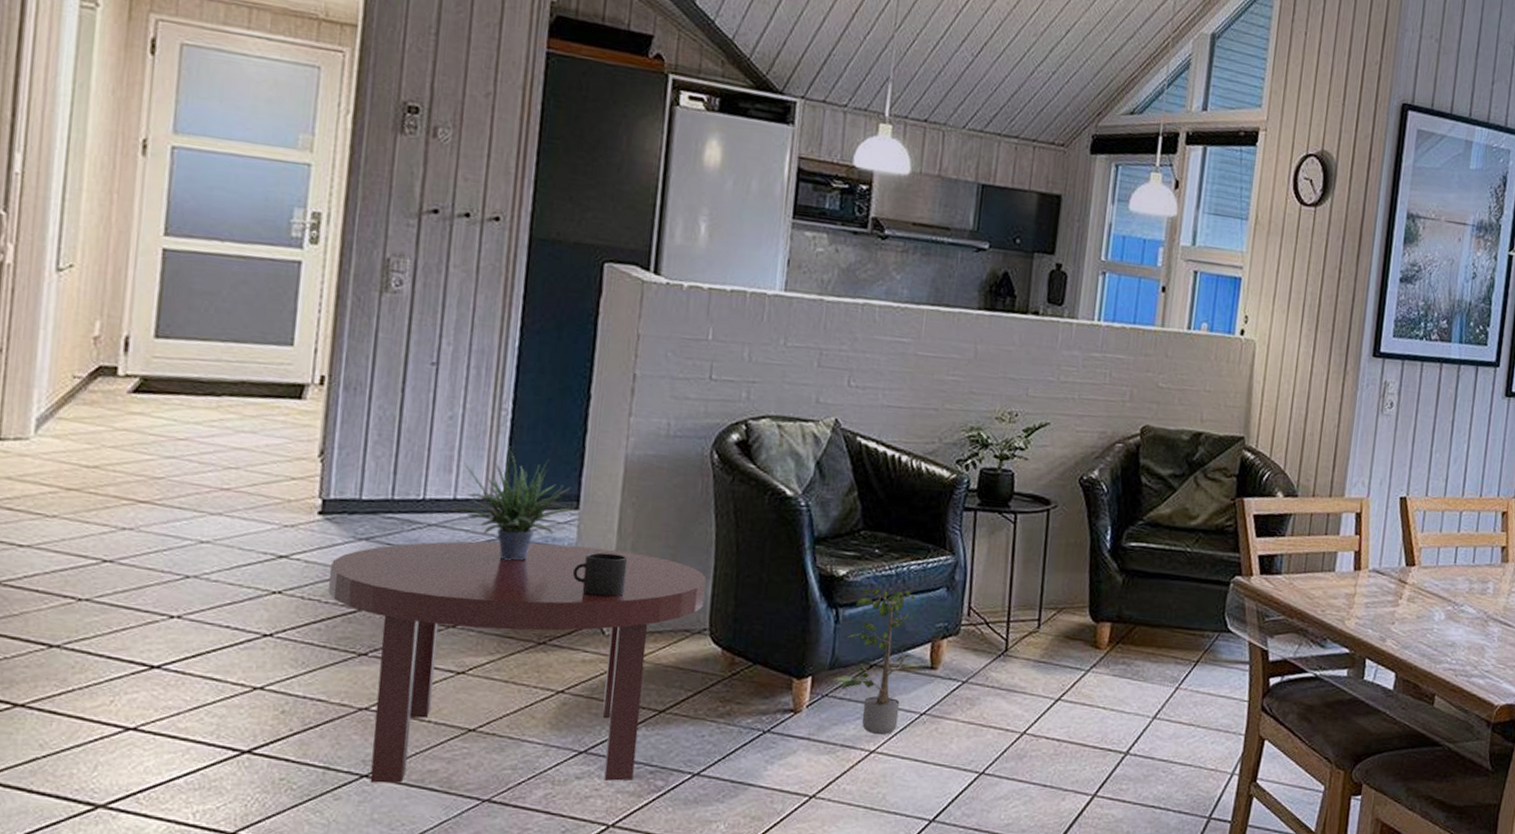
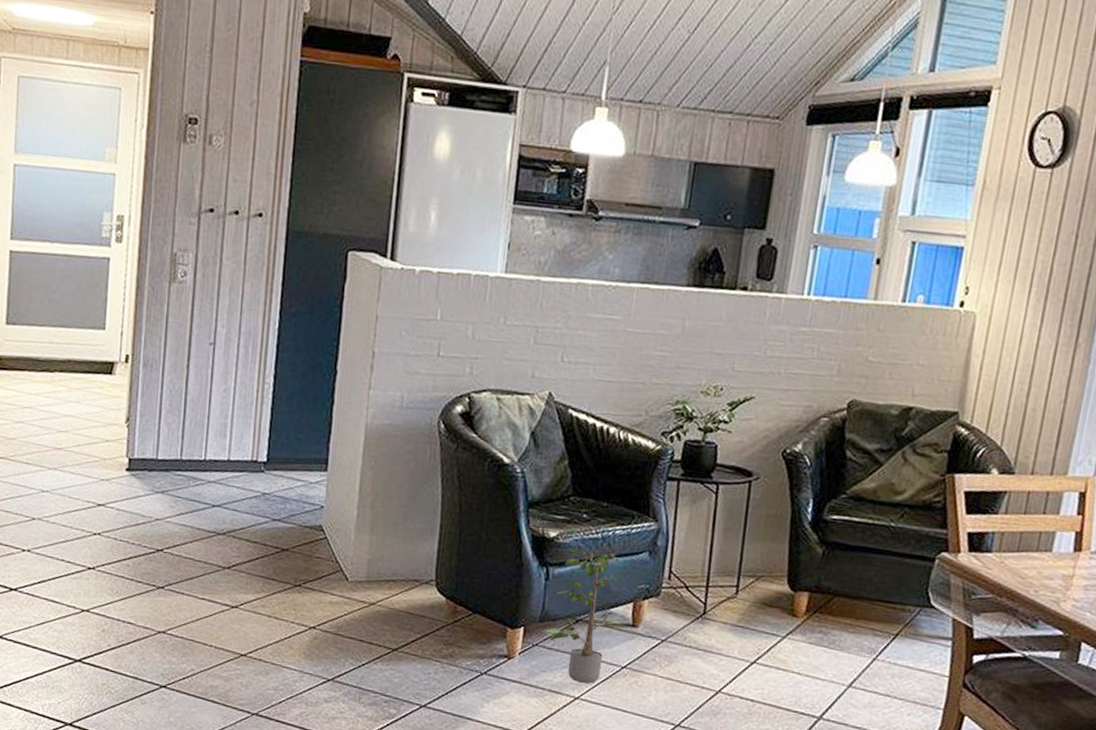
coffee table: present [328,541,707,784] -> none [134,496,434,707]
potted plant: present [449,446,573,561] -> none [224,415,323,514]
mug: present [572,552,628,598] -> none [322,509,368,549]

